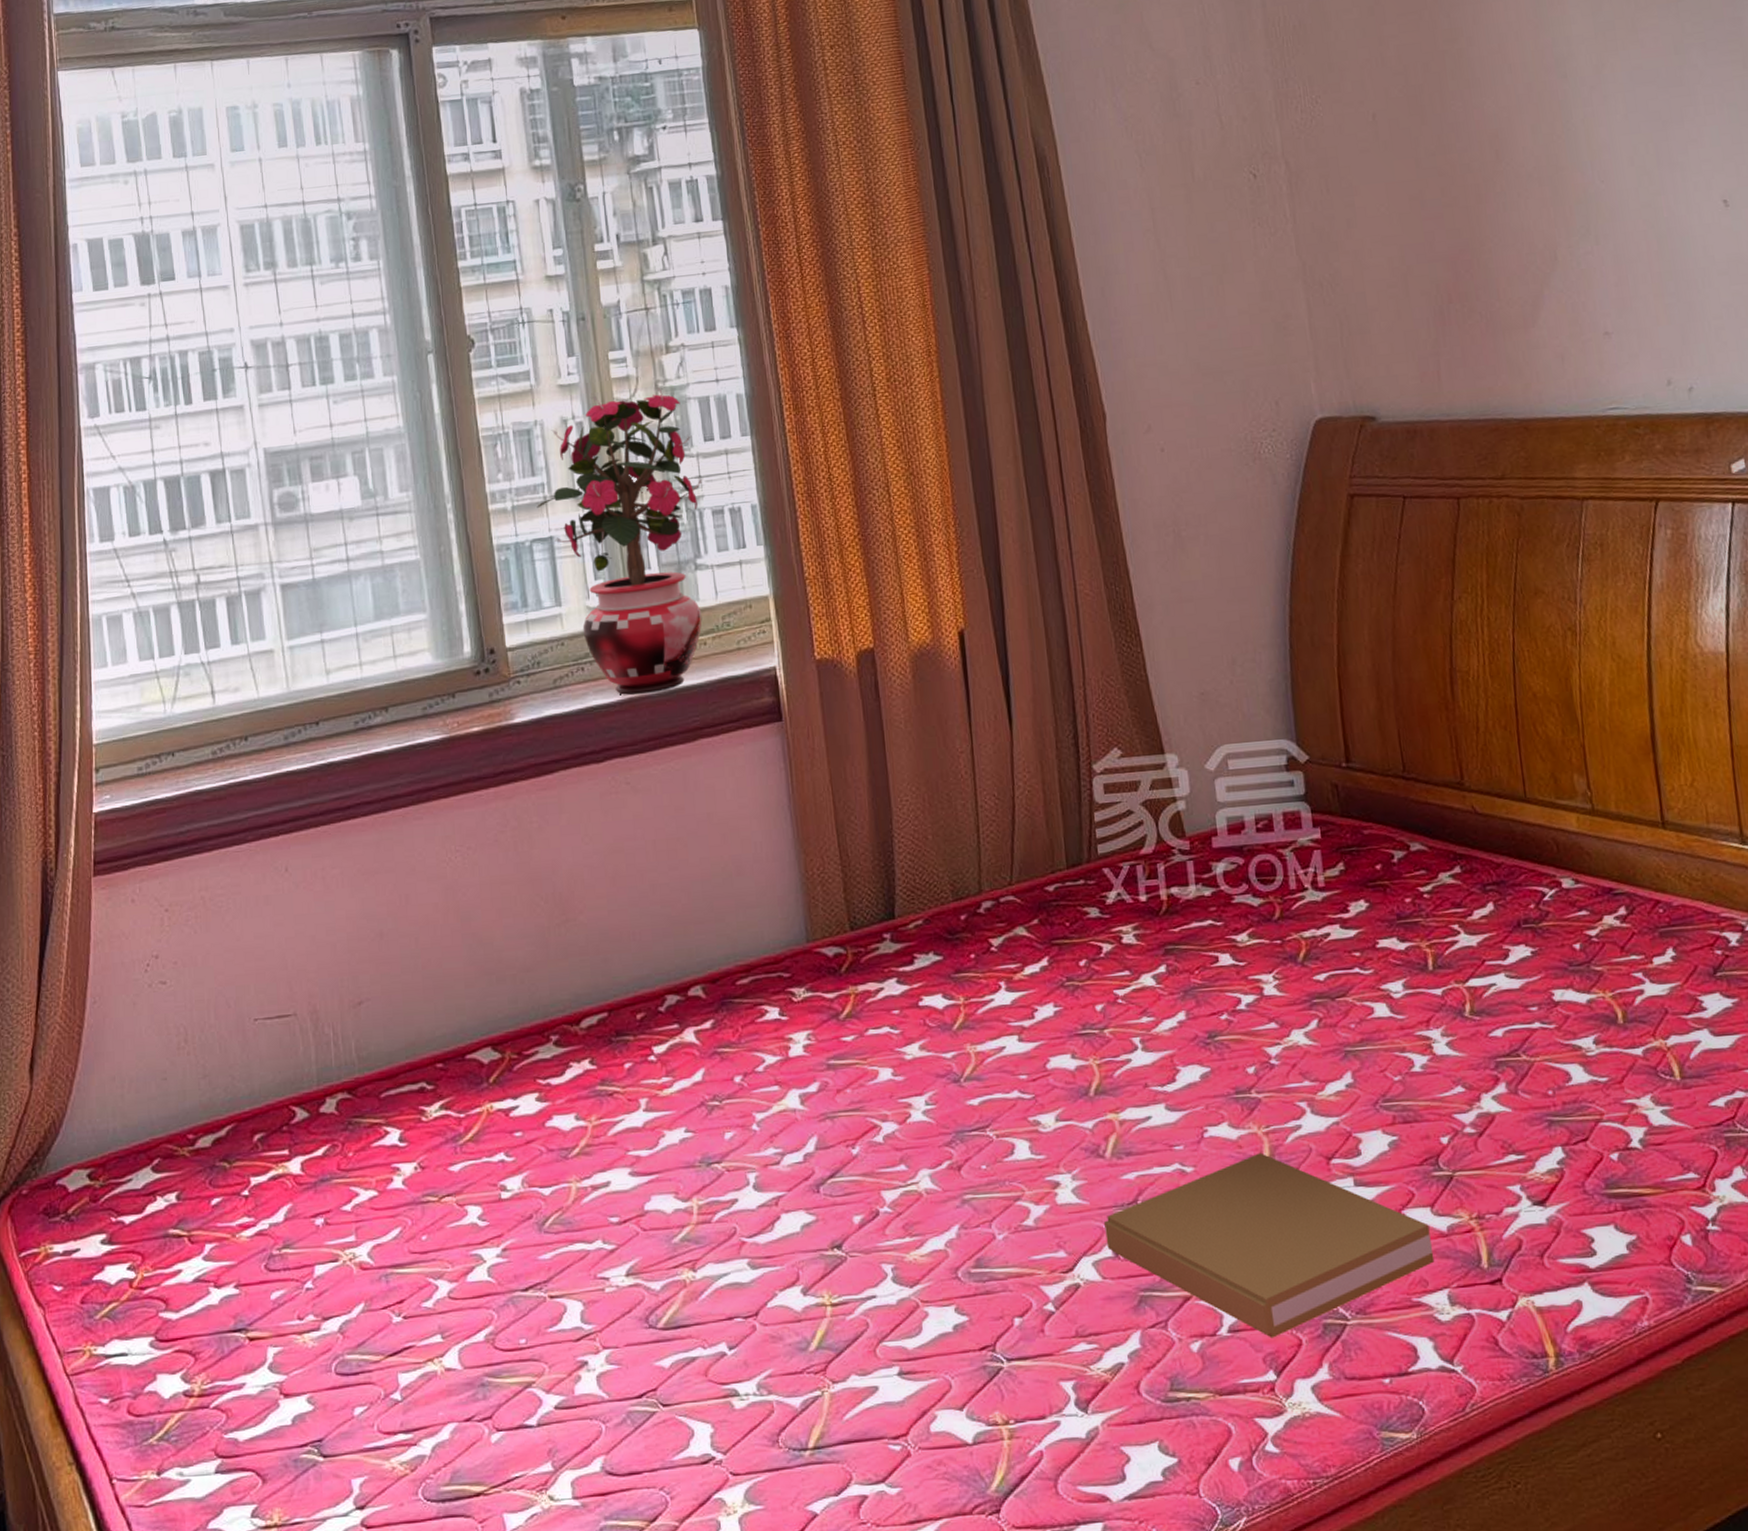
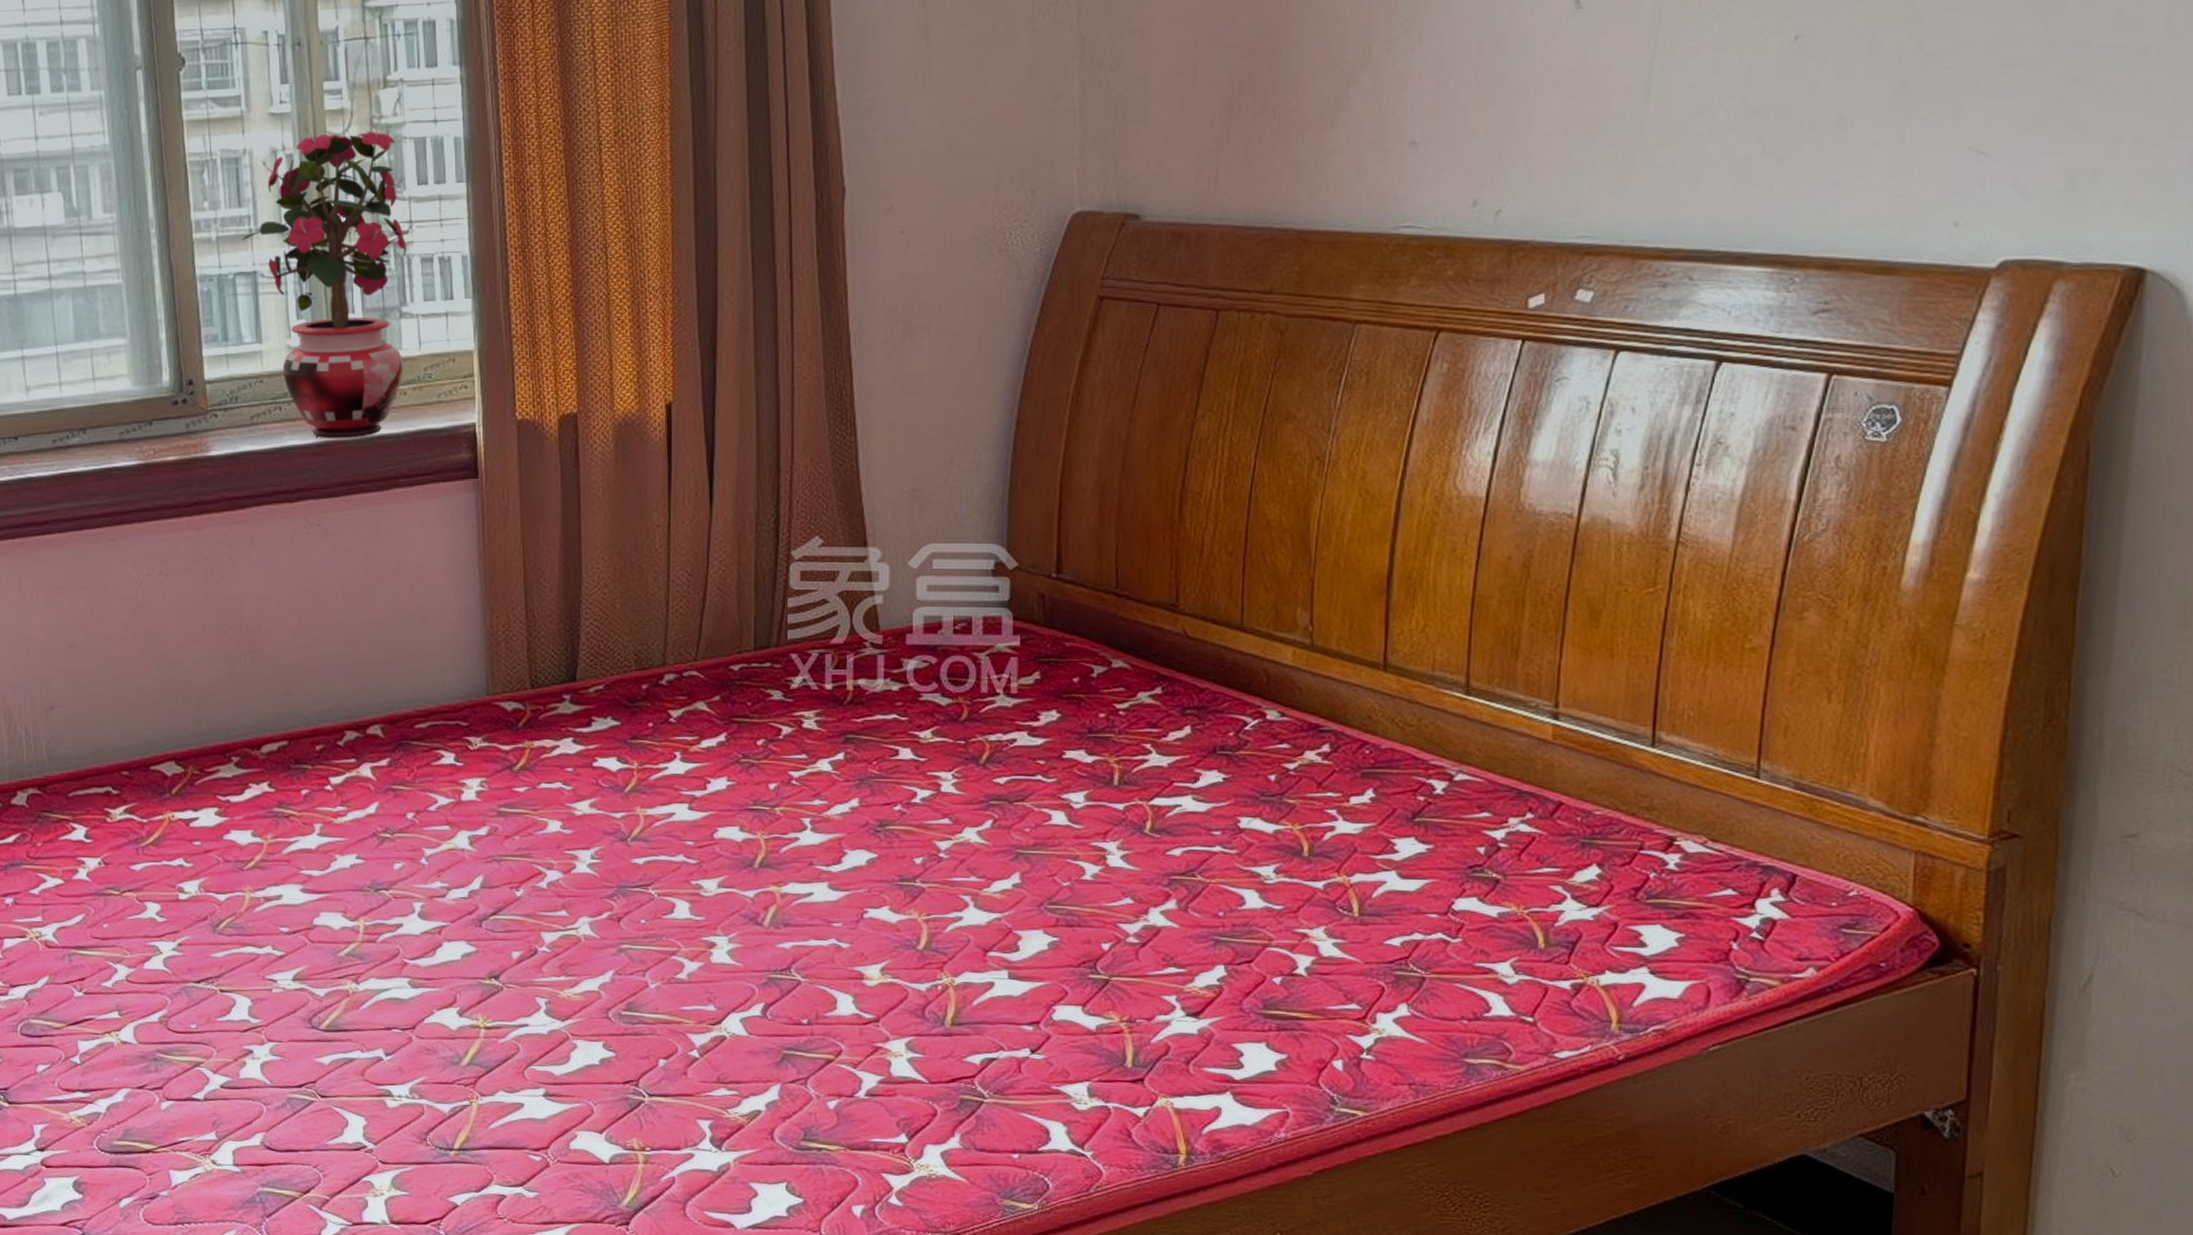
book: present [1104,1152,1435,1338] -> none [756,938,1079,1106]

